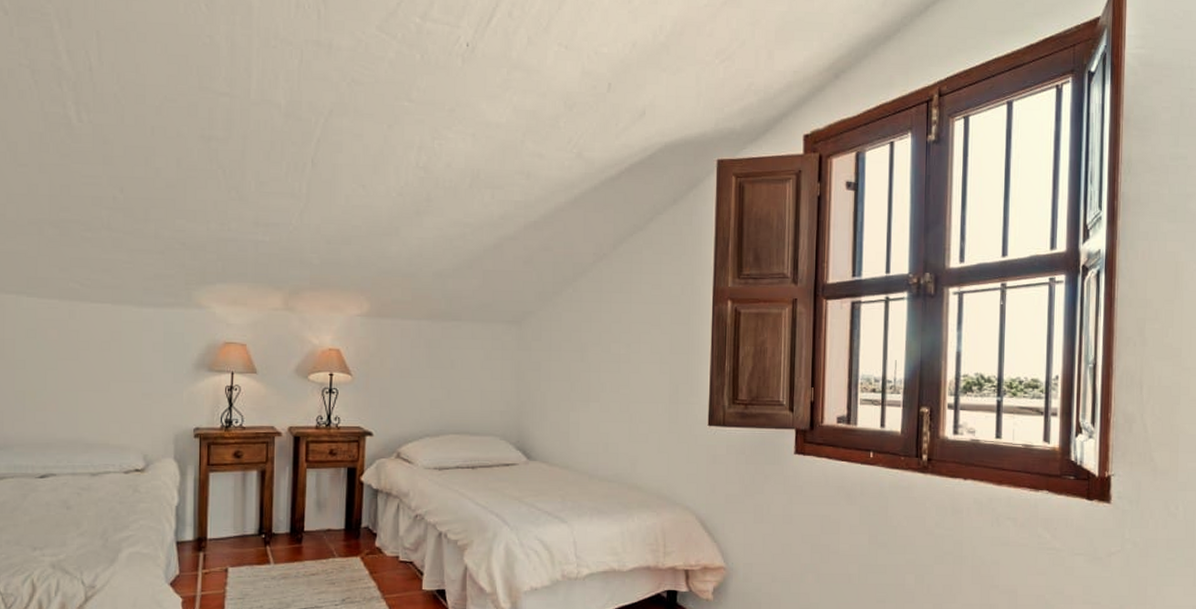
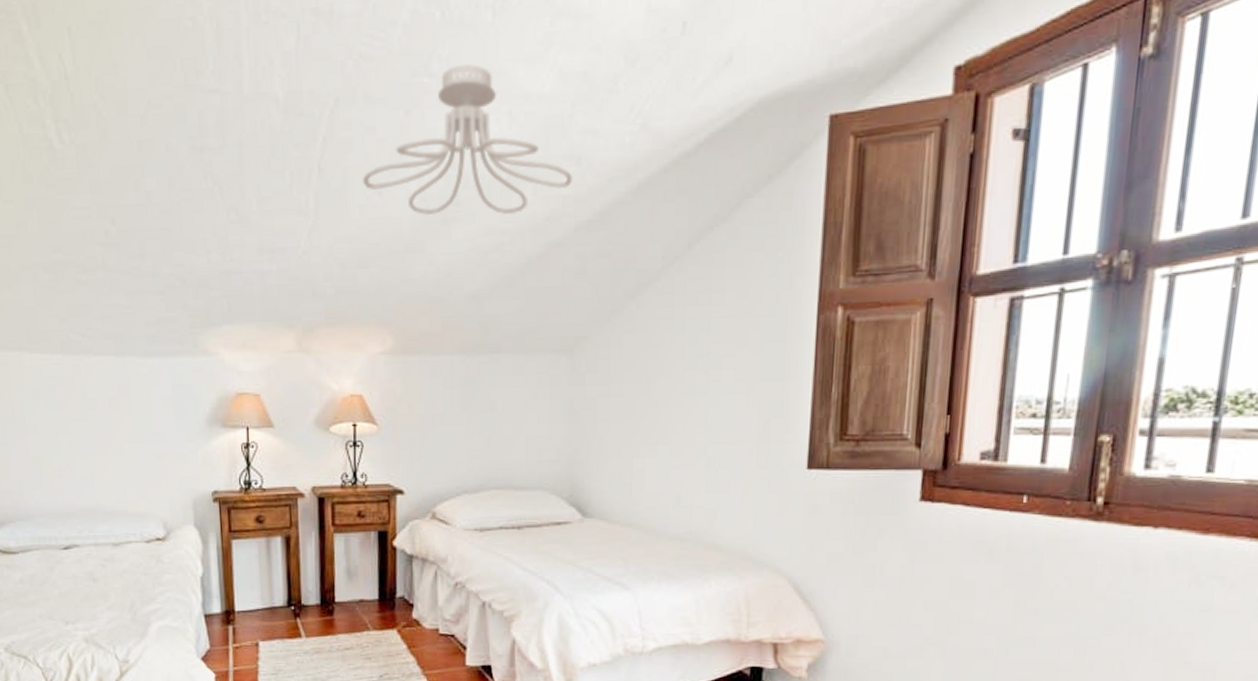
ceiling light fixture: none [350,96,523,212] -> present [363,64,573,216]

